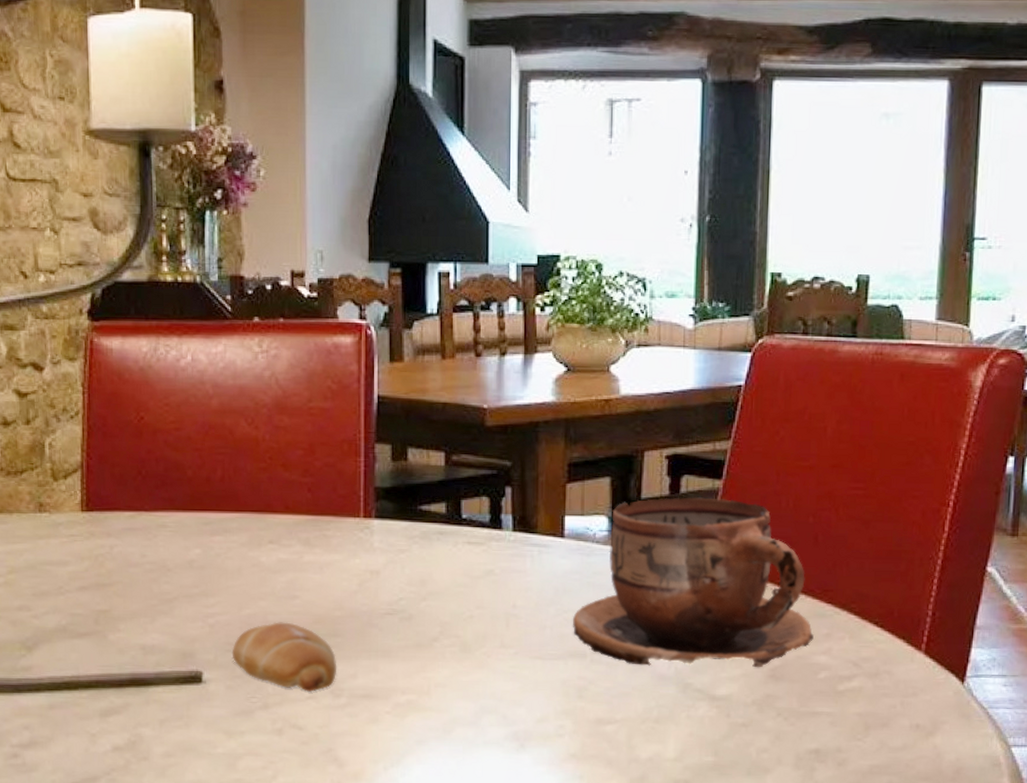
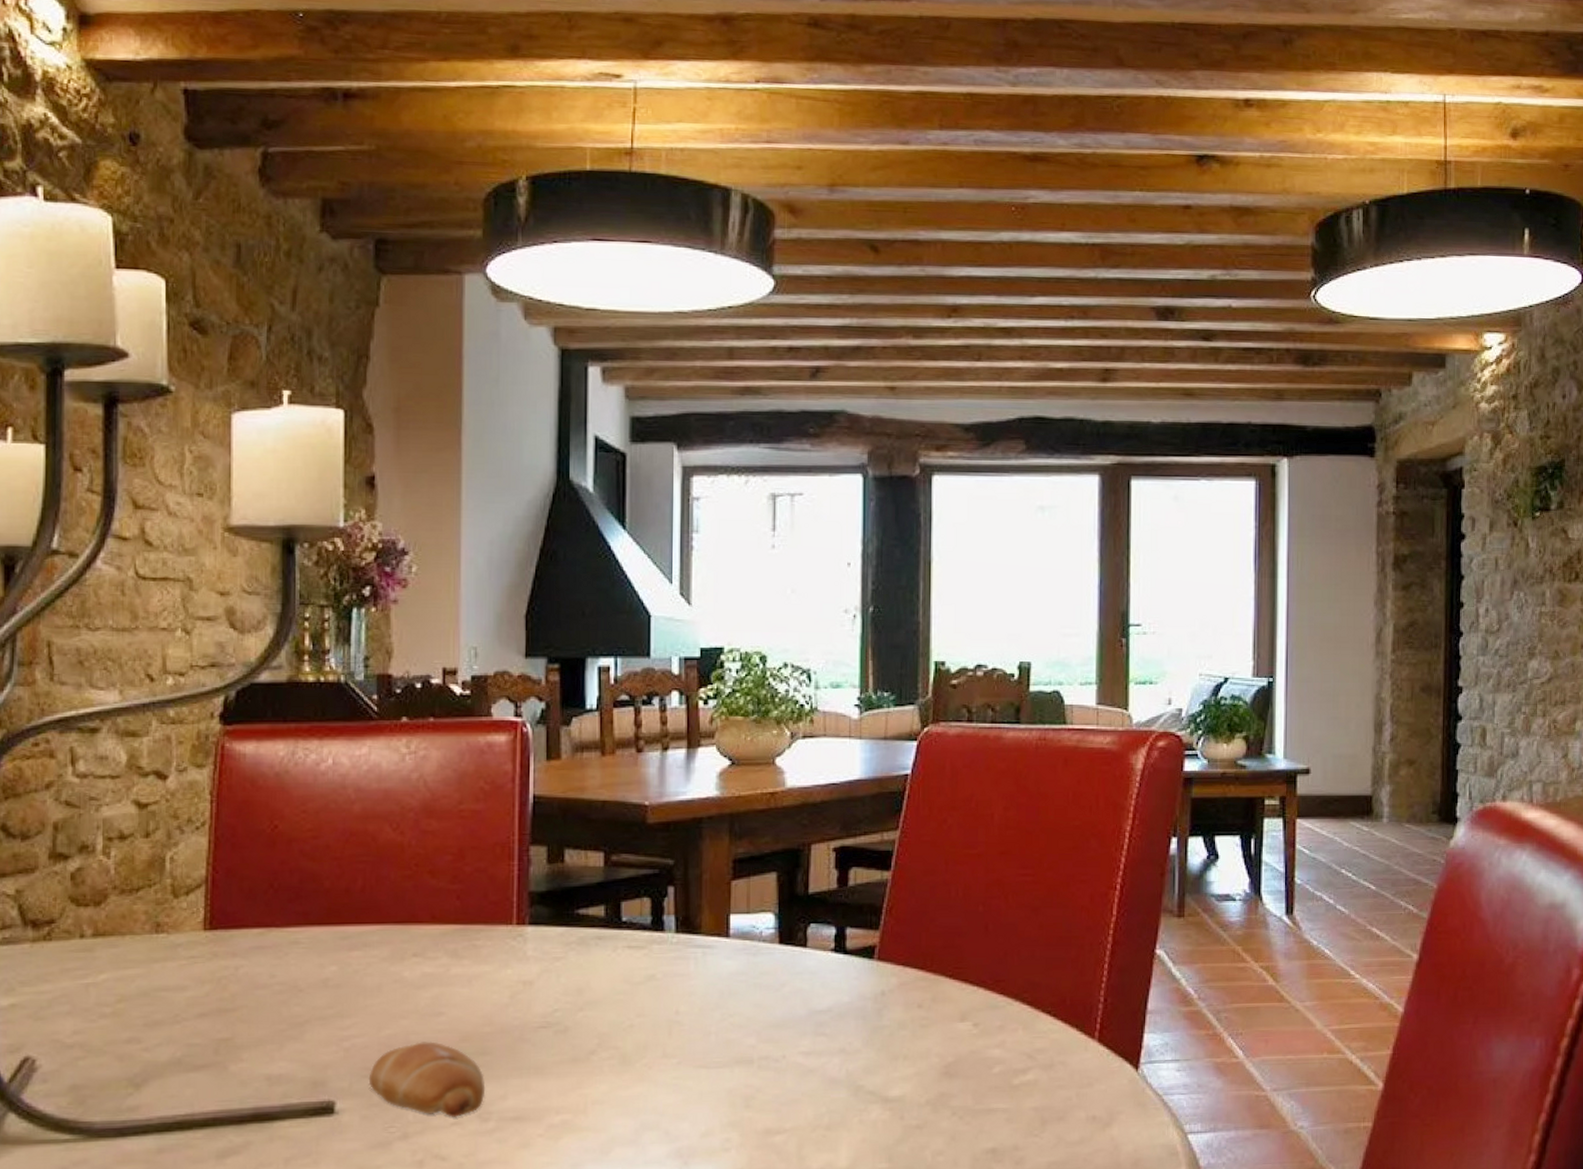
cup: present [573,496,814,668] -> none [739,888,987,1069]

